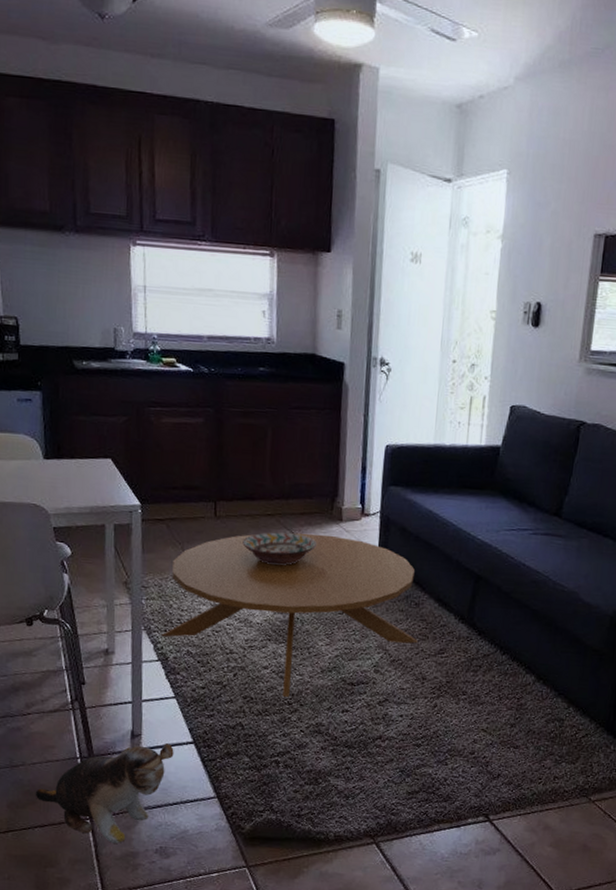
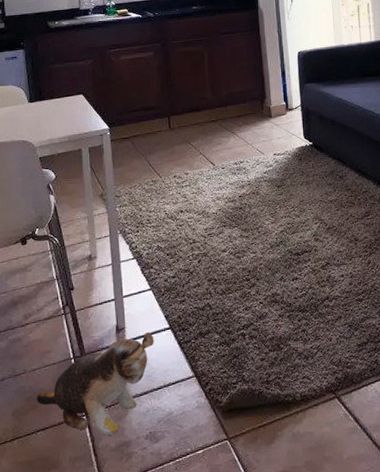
coffee table: present [161,532,418,697] -> none [134,130,346,274]
decorative bowl: present [242,532,318,566] -> none [194,133,254,163]

